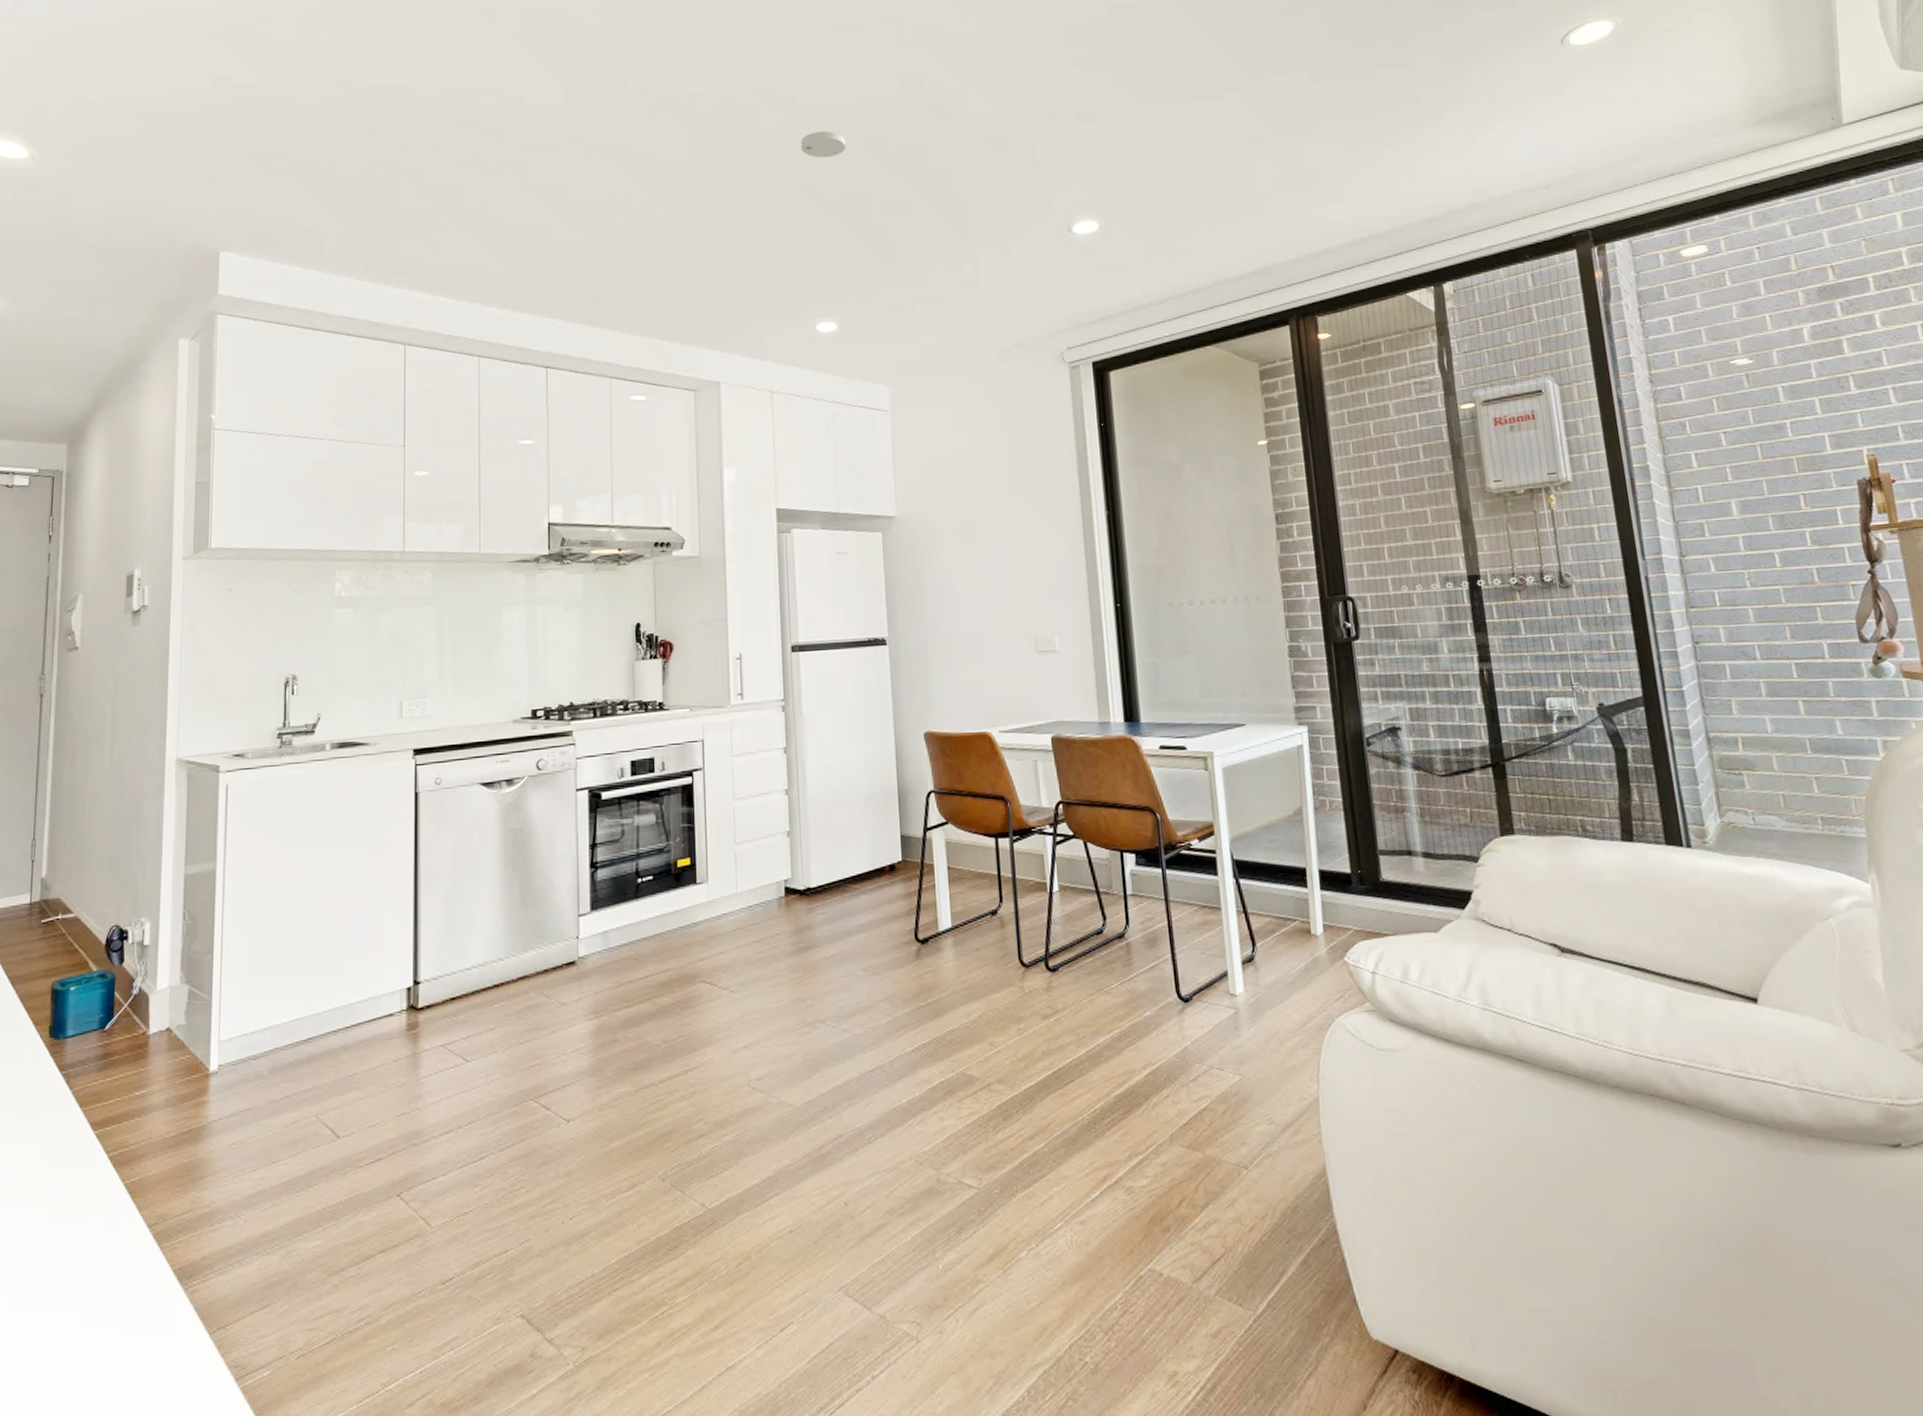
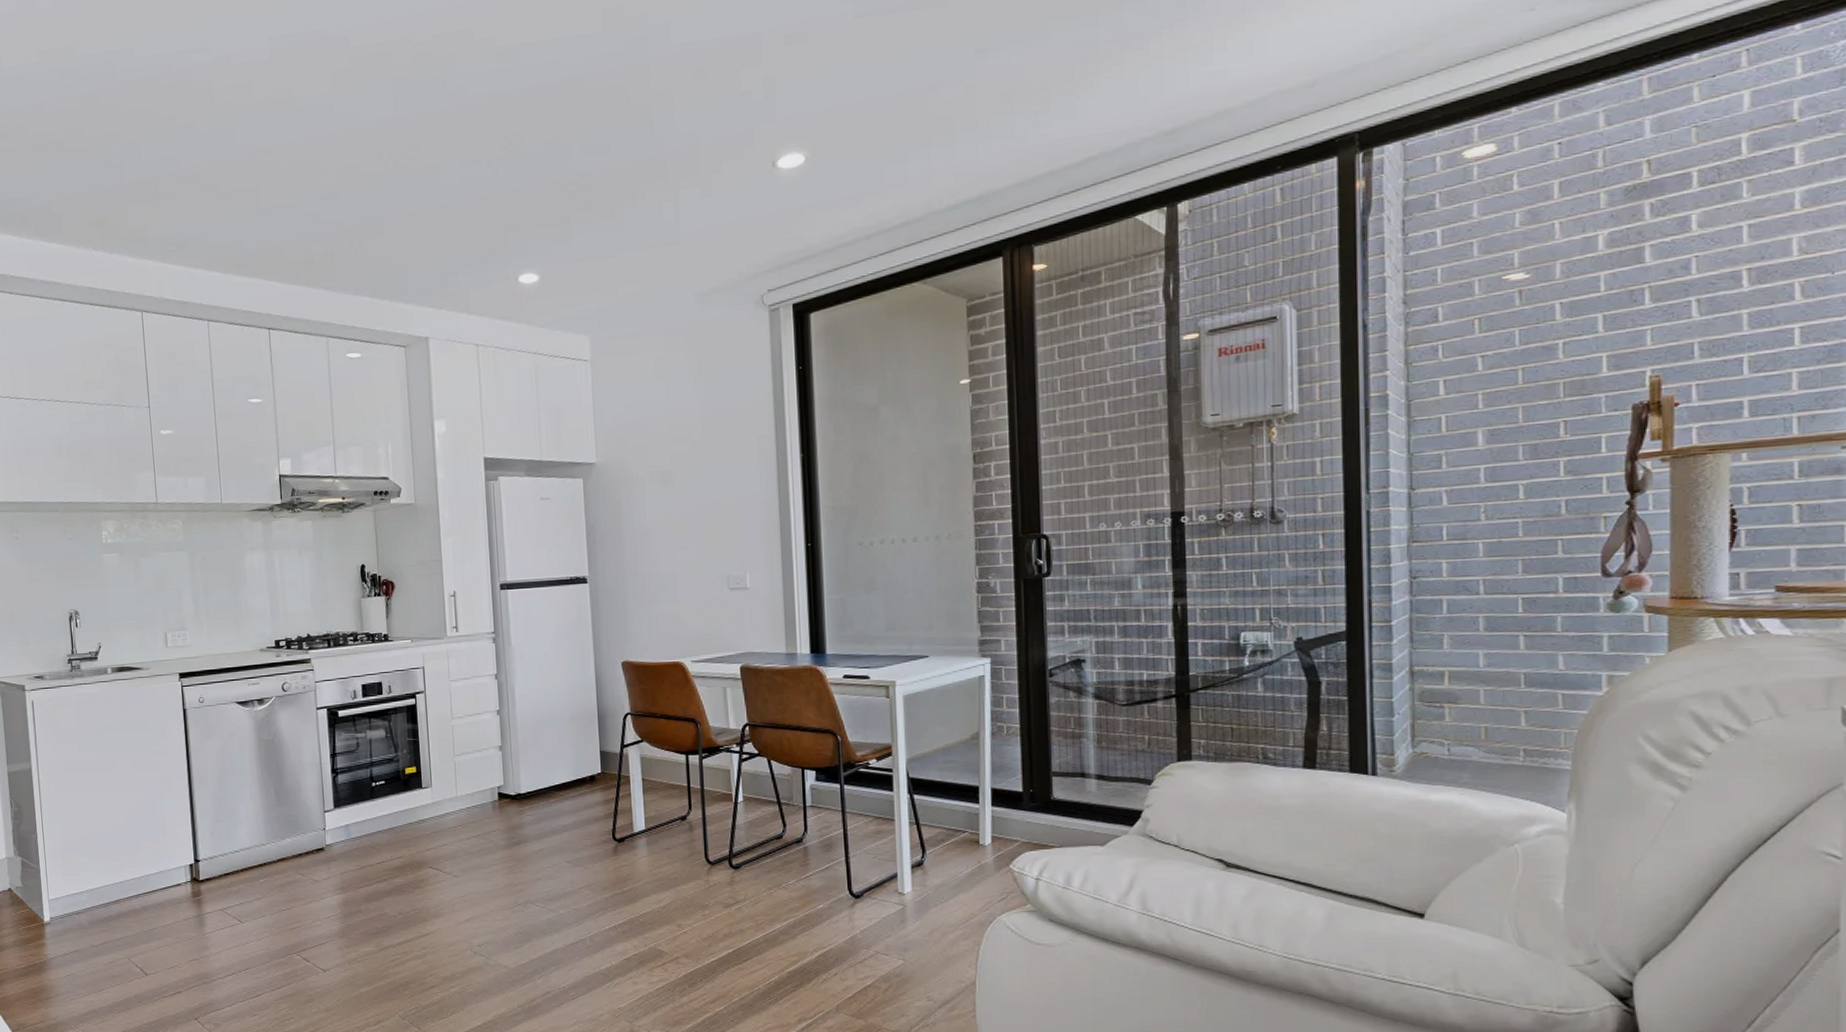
smoke detector: present [801,131,846,158] -> none [501,72,545,102]

